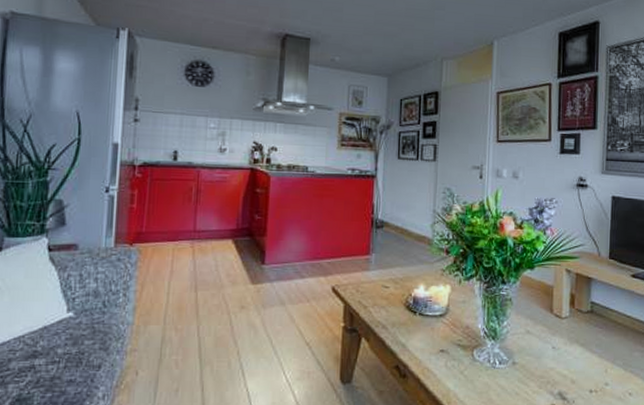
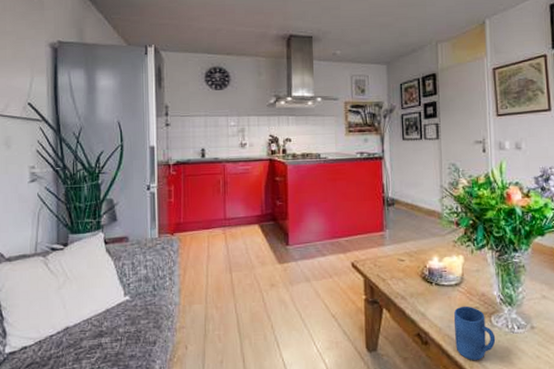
mug: none [435,338,476,395] -> present [454,306,496,360]

